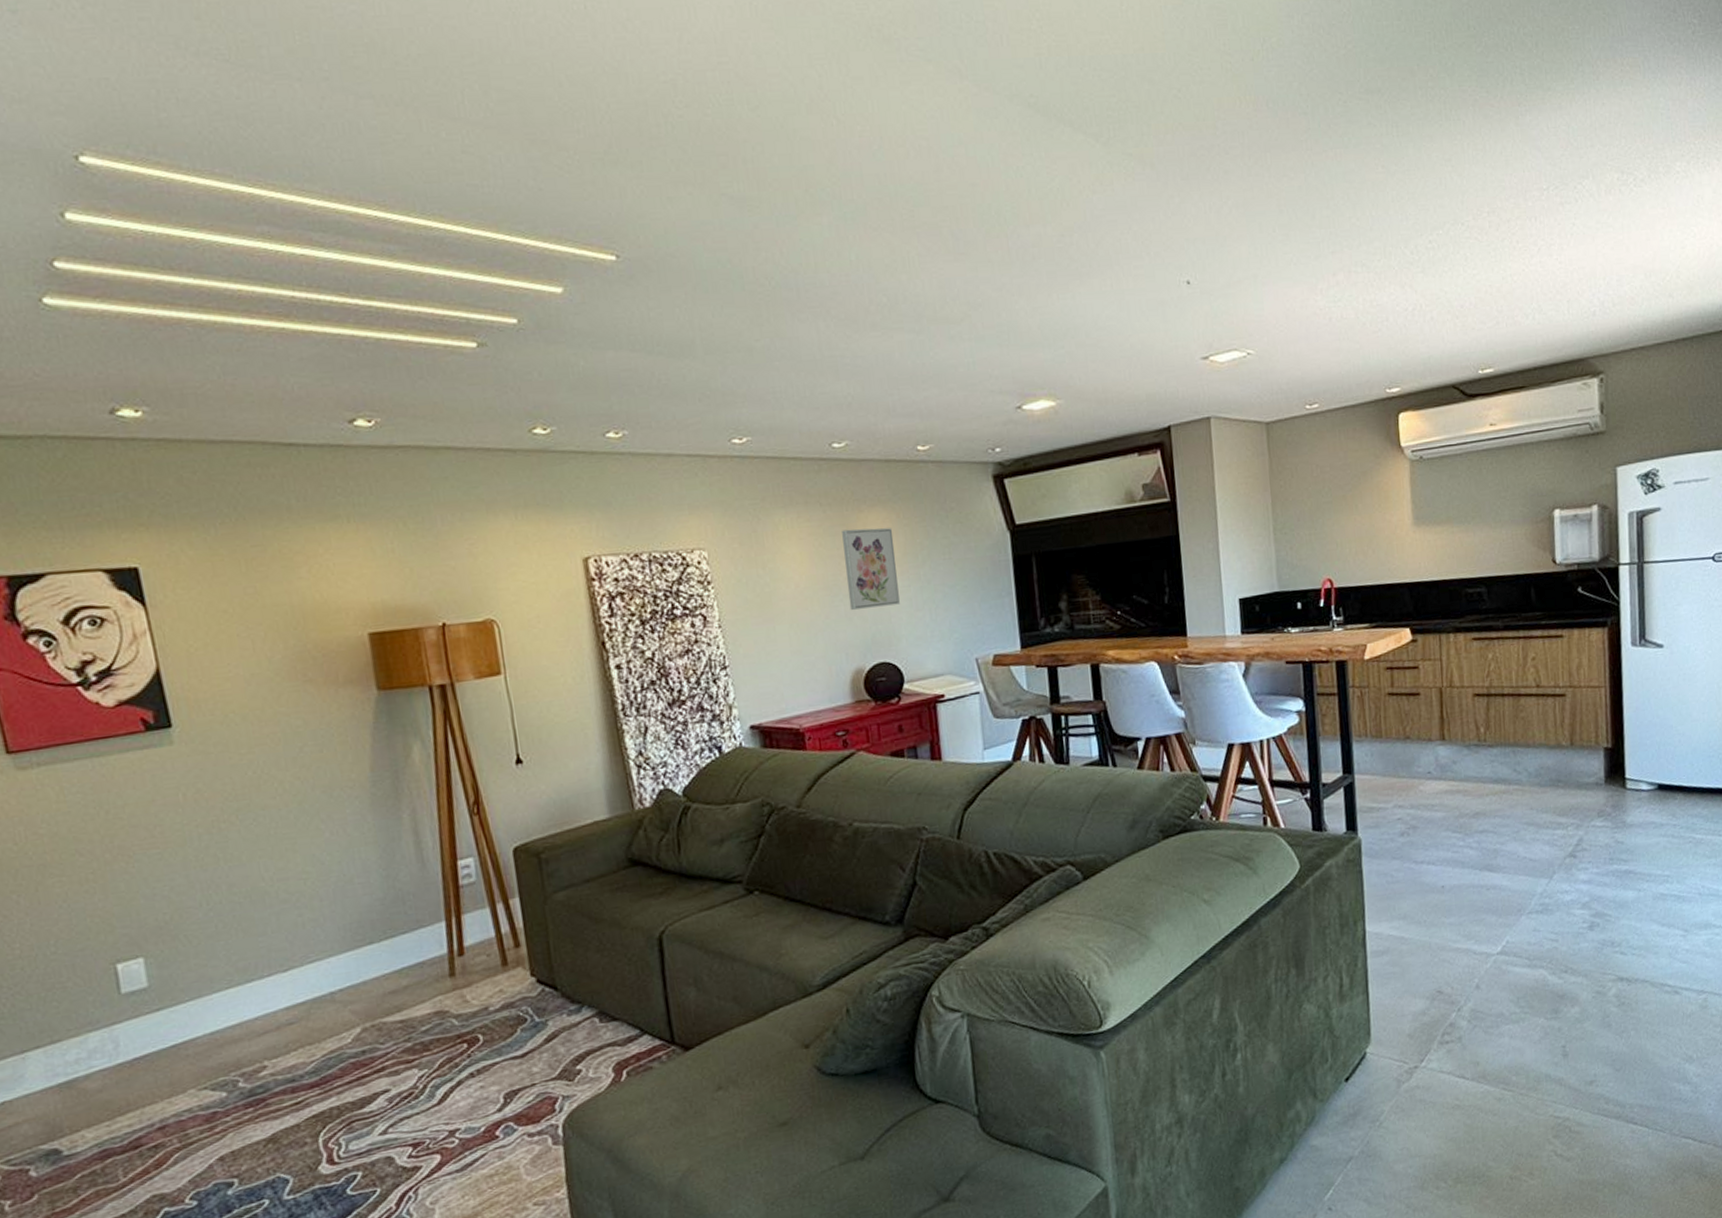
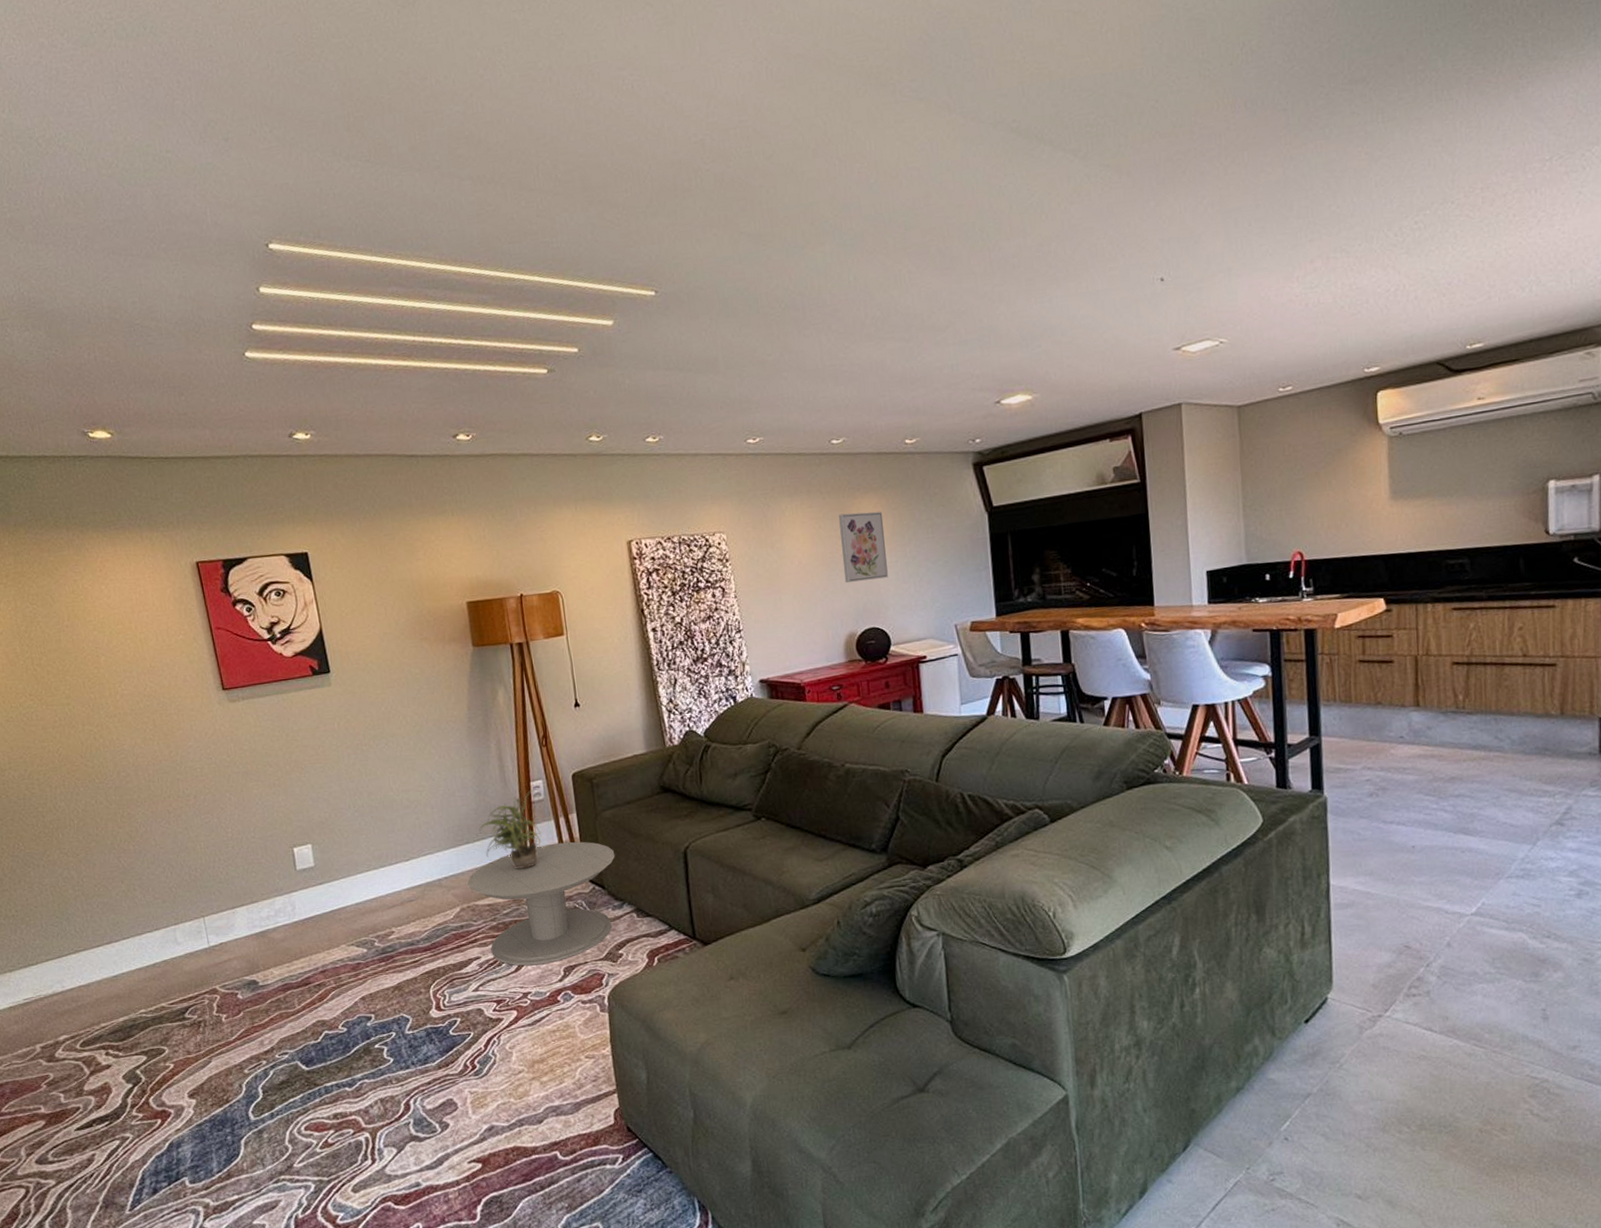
side table: none [371,932,571,1097] -> present [467,841,615,966]
potted plant: none [387,869,477,973] -> present [479,789,544,869]

